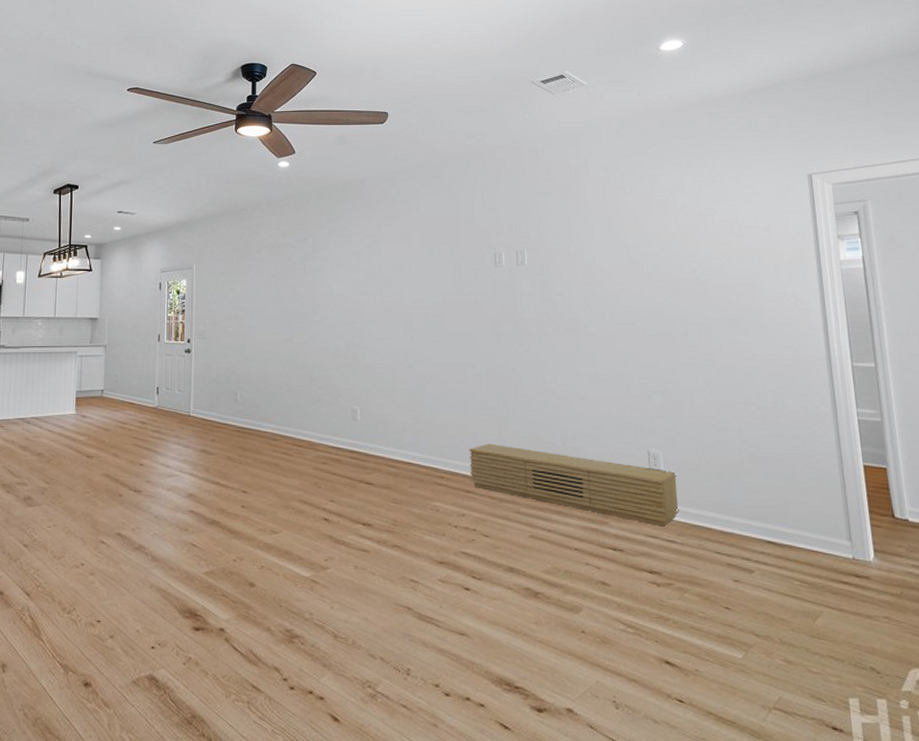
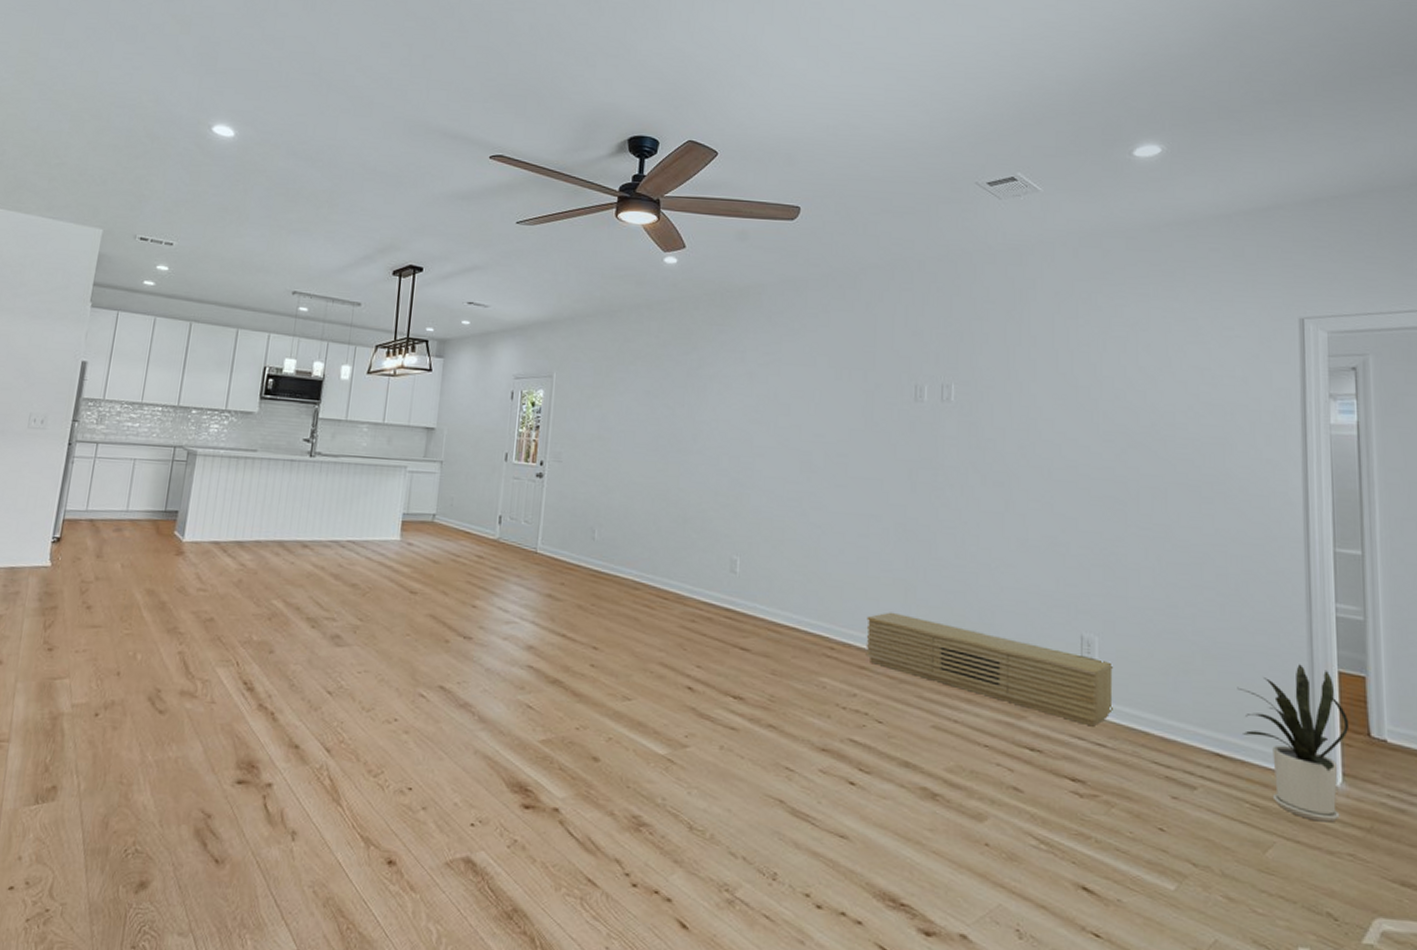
house plant: none [781,462,877,592] -> present [1237,664,1350,823]

